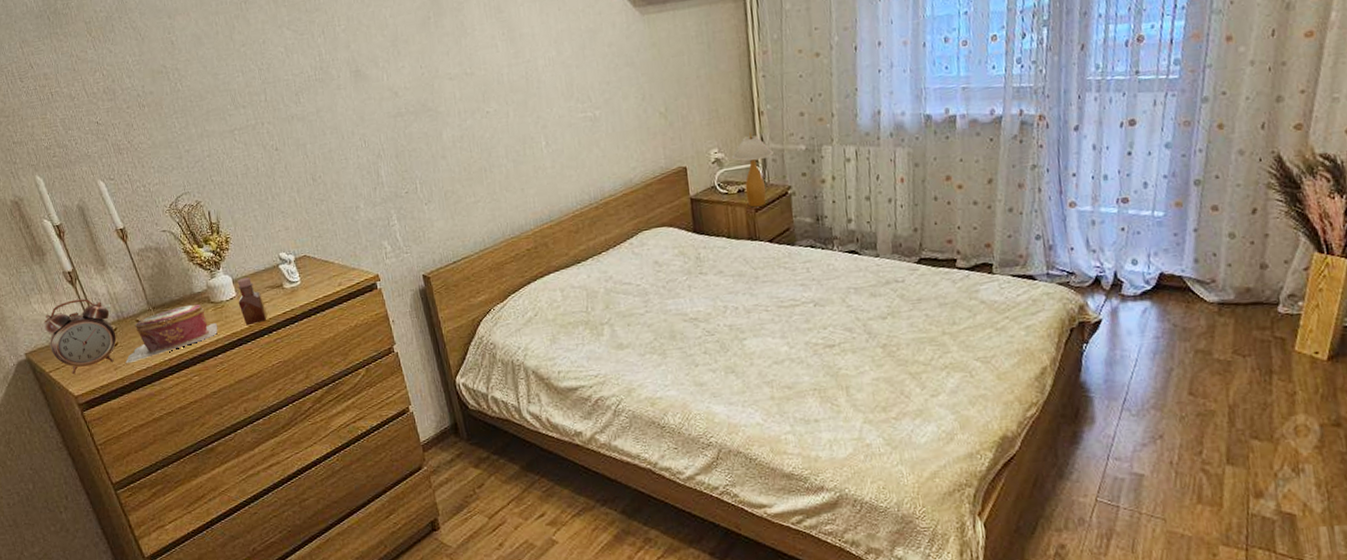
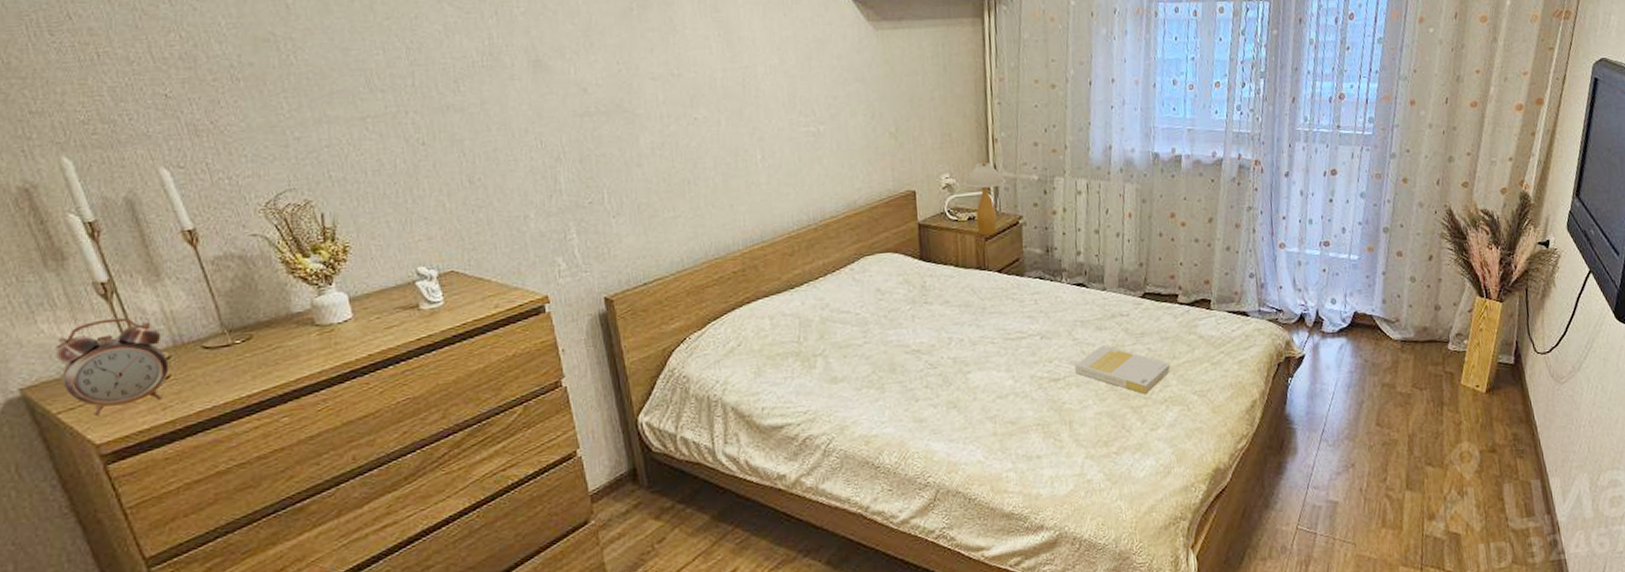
jewelry box: present [125,304,218,364] -> none [180,326,323,402]
perfume bottle: present [237,277,268,326] -> none [355,295,396,355]
book: none [849,311,951,360] -> present [1074,344,1170,394]

